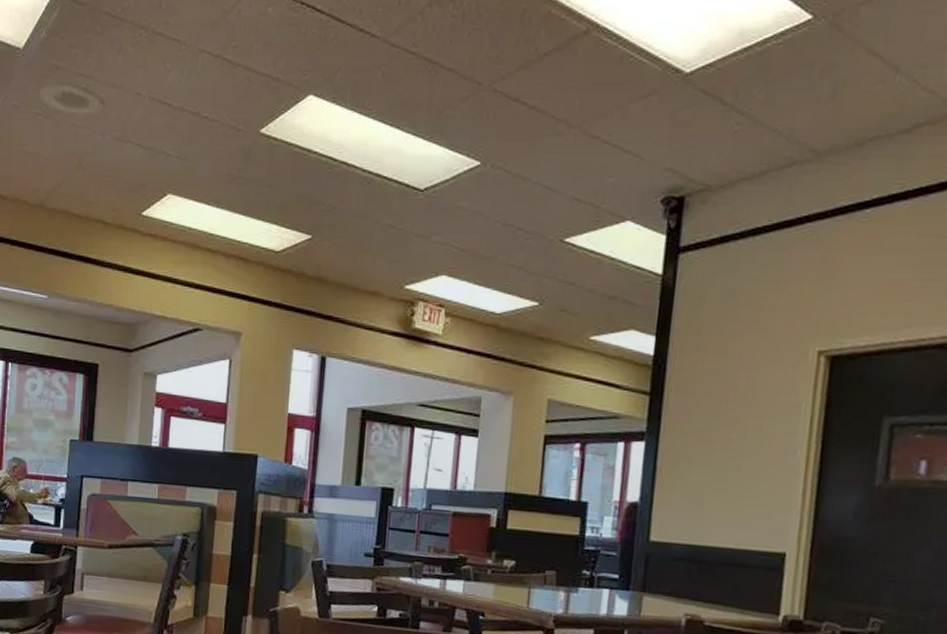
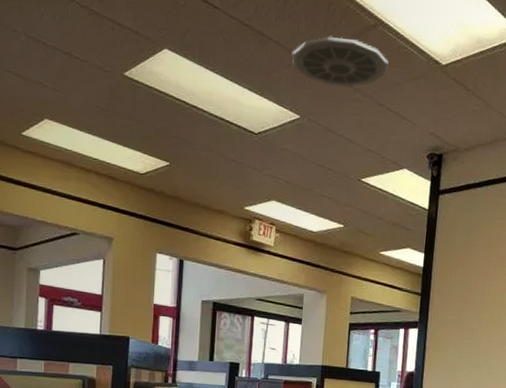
ceiling vent: none [471,52,606,118] -> present [292,36,389,88]

